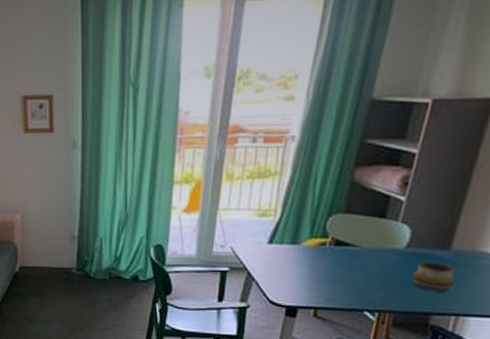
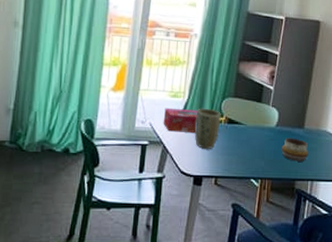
tissue box: none [247,229,294,257] -> present [163,107,198,133]
plant pot: none [288,228,326,276] -> present [194,108,221,149]

